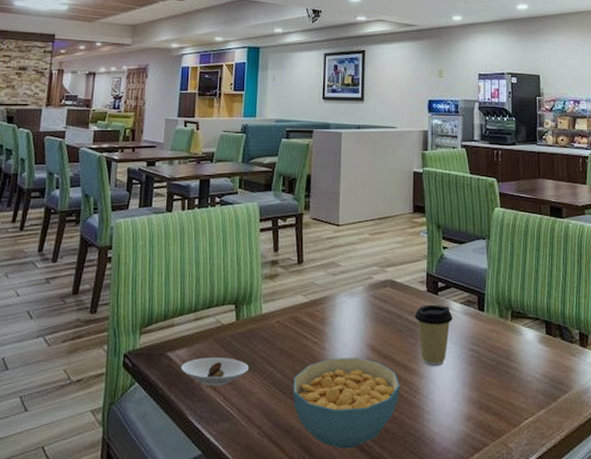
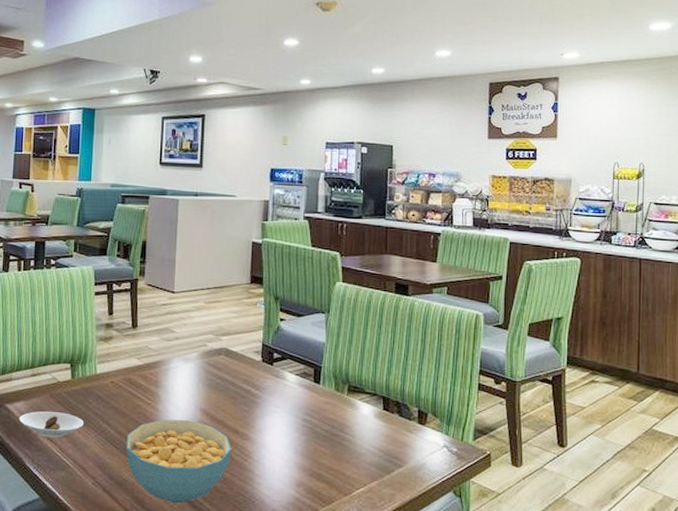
coffee cup: present [415,304,453,367] -> none [248,374,288,434]

